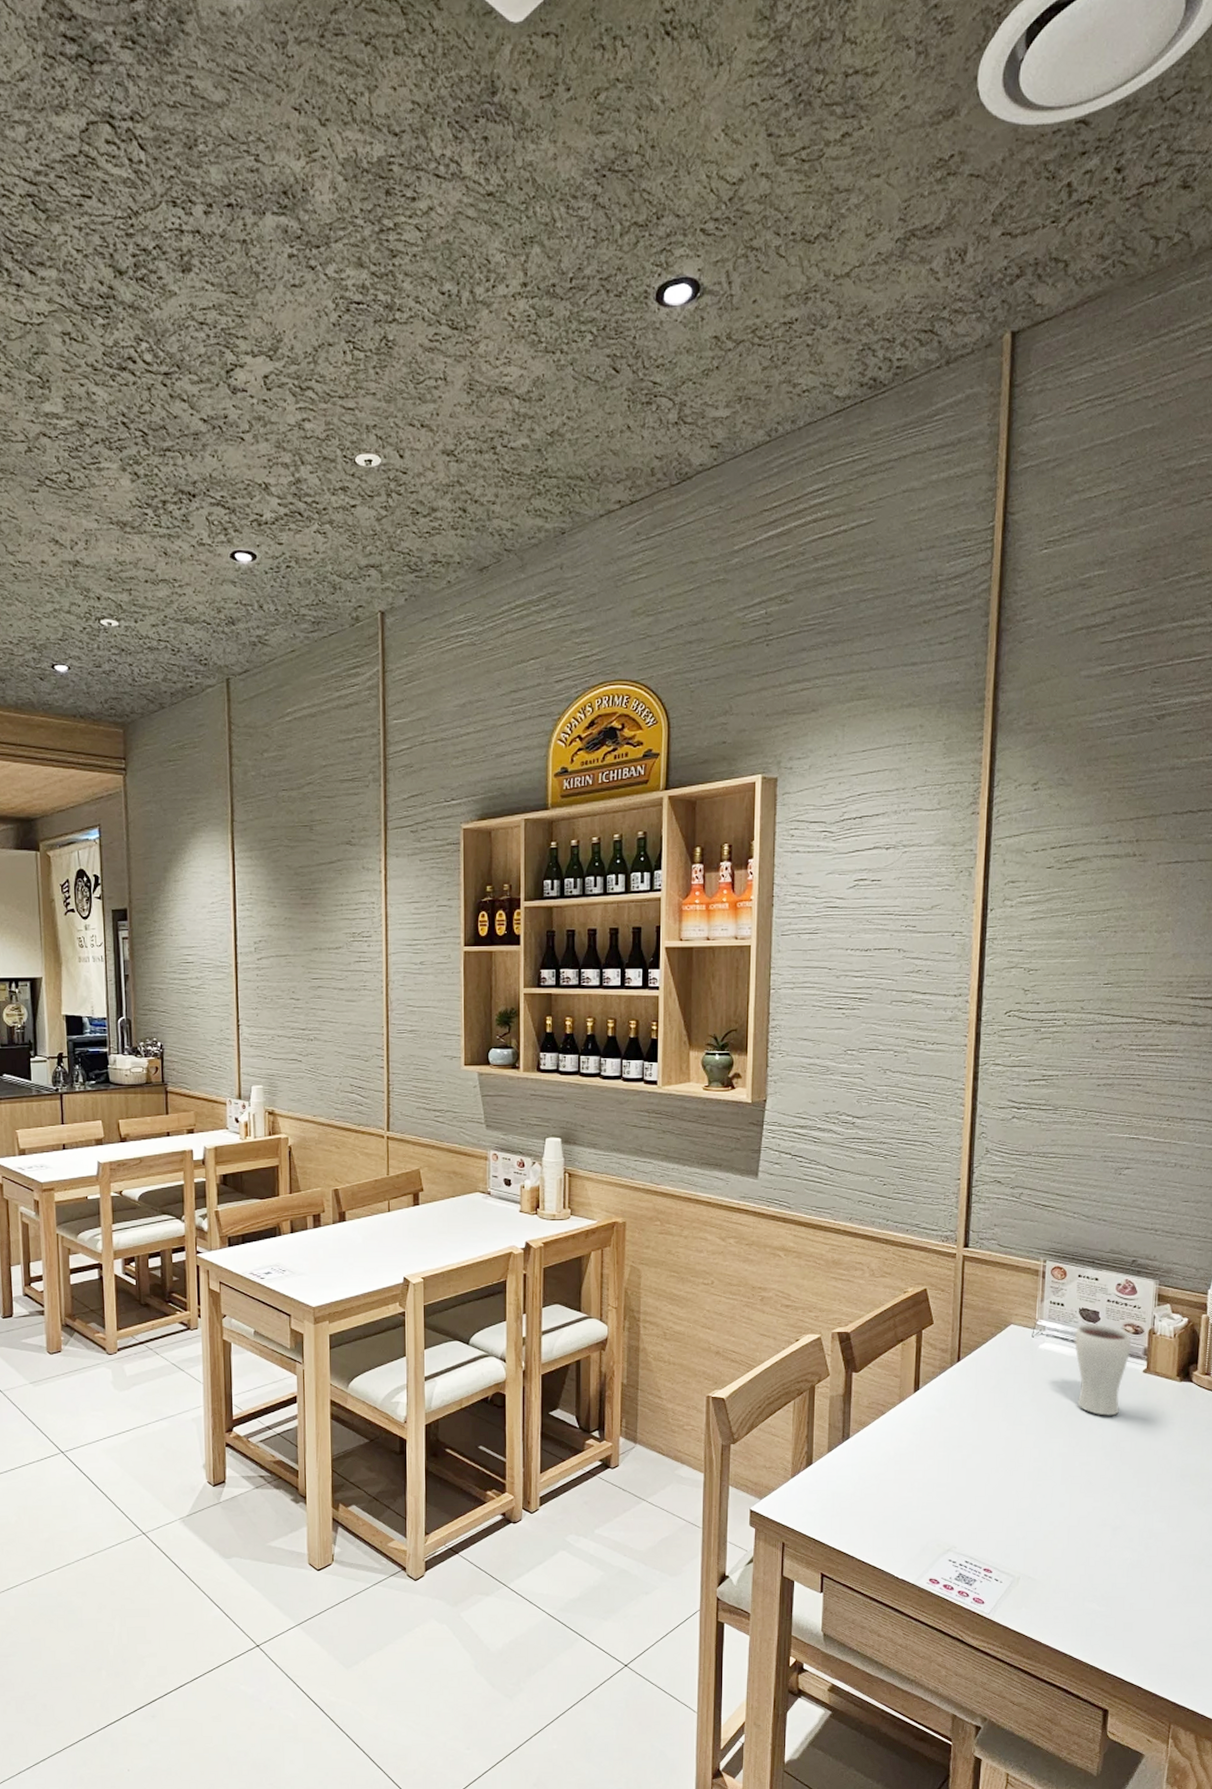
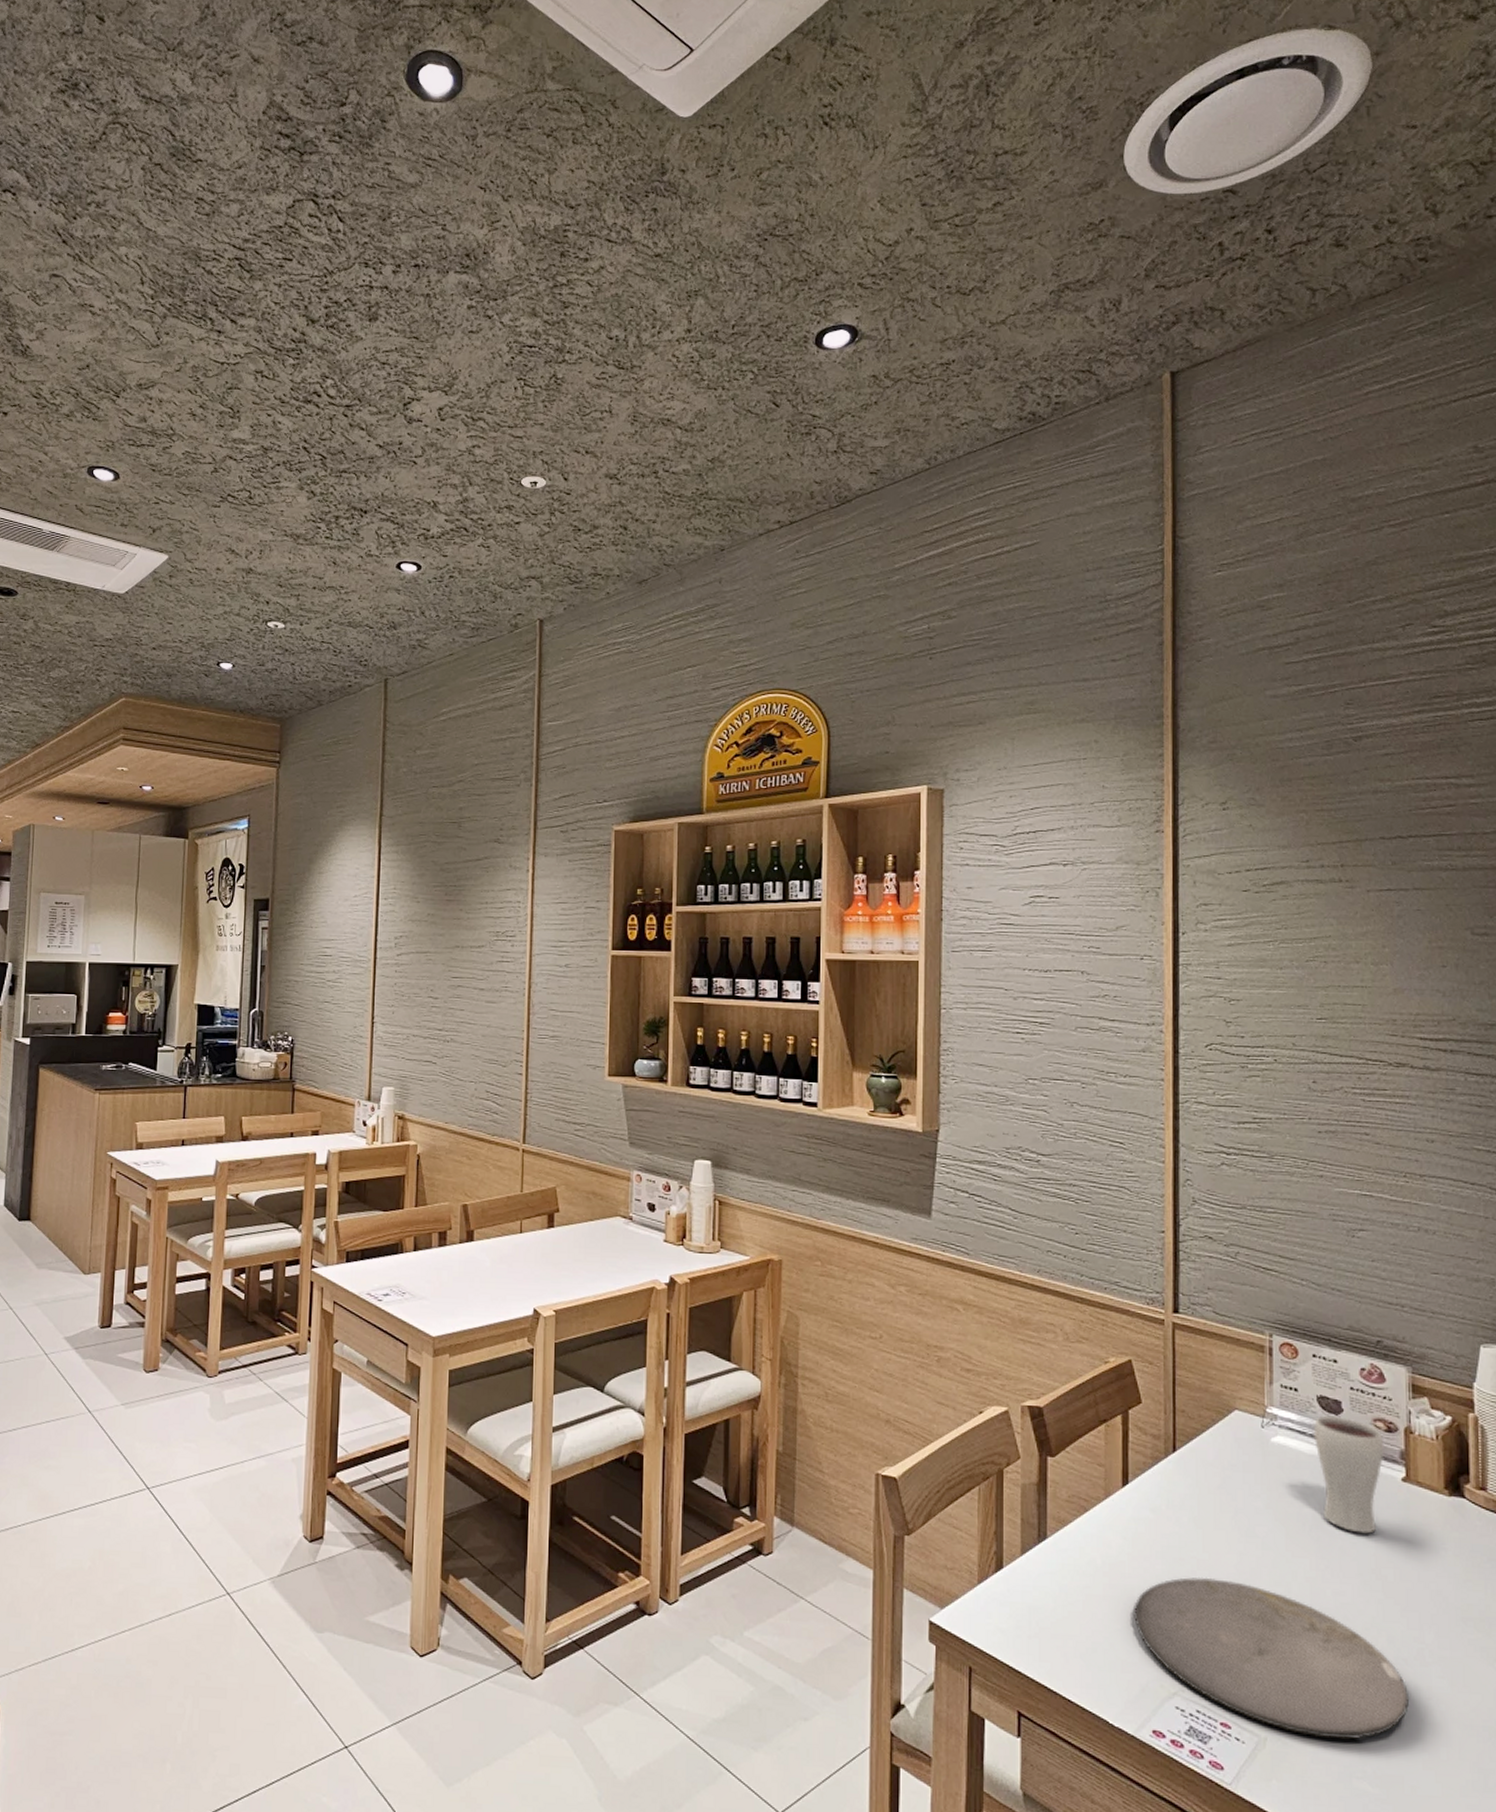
plate: none [918,1459,1135,1574] -> present [1134,1576,1410,1740]

